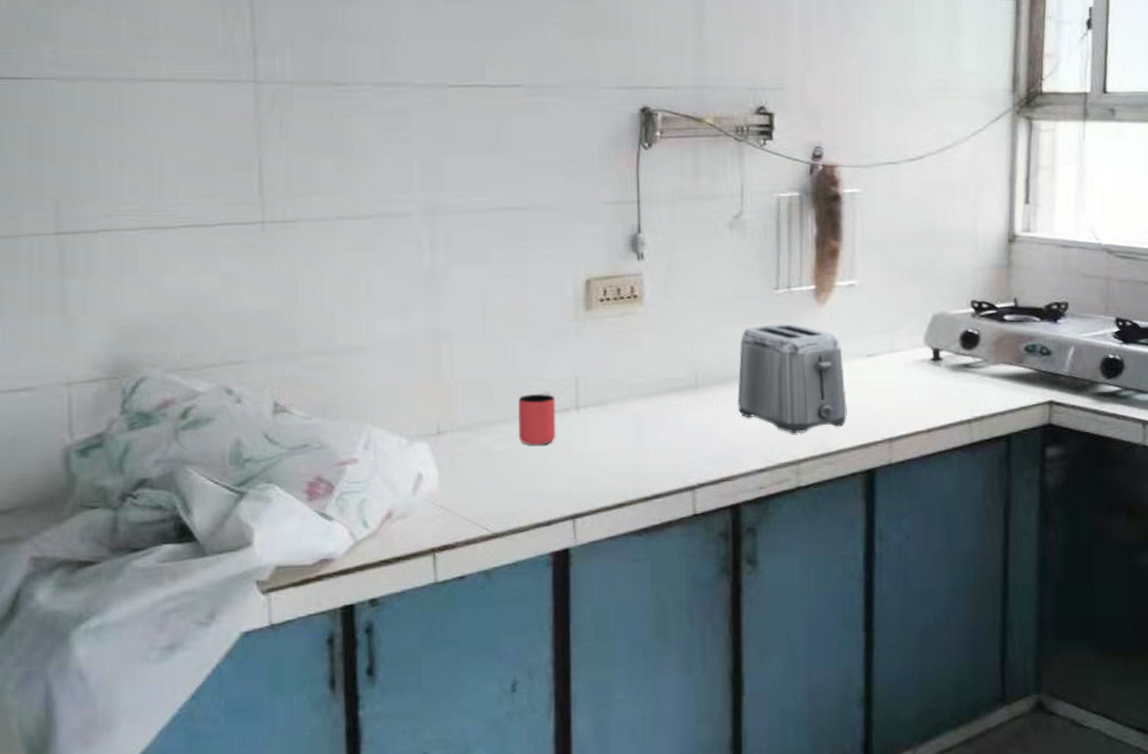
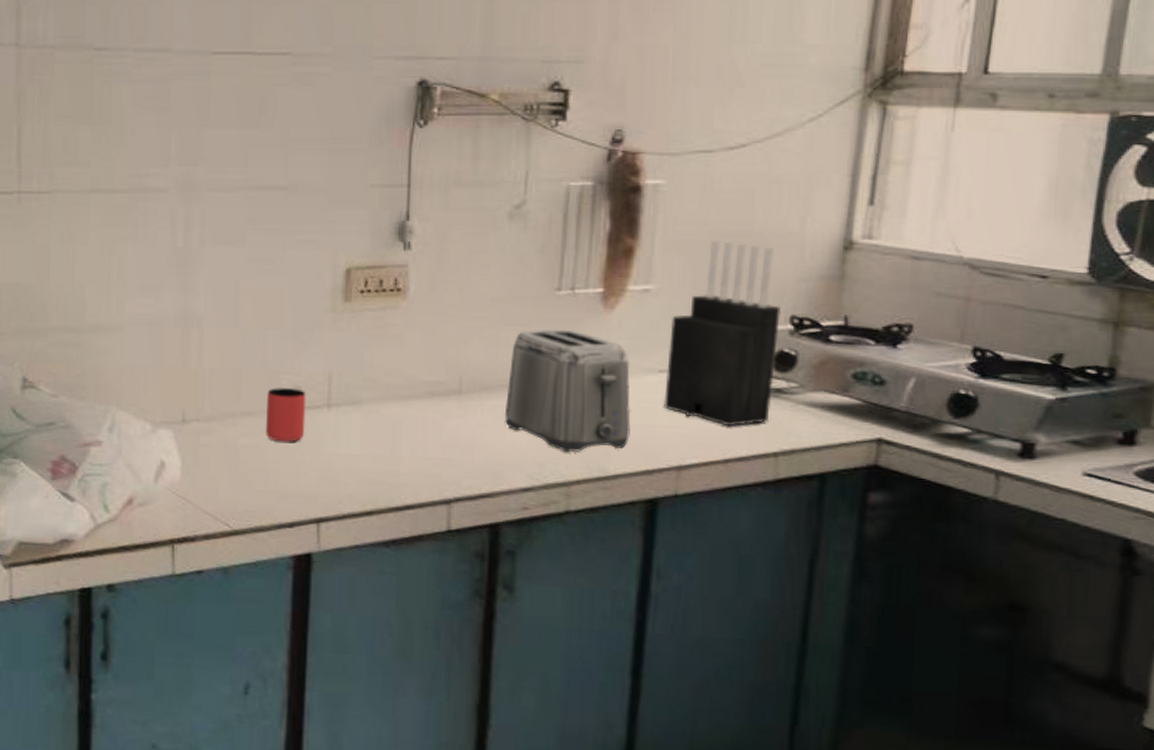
knife block: none [873,238,963,400] -> present [664,239,781,427]

